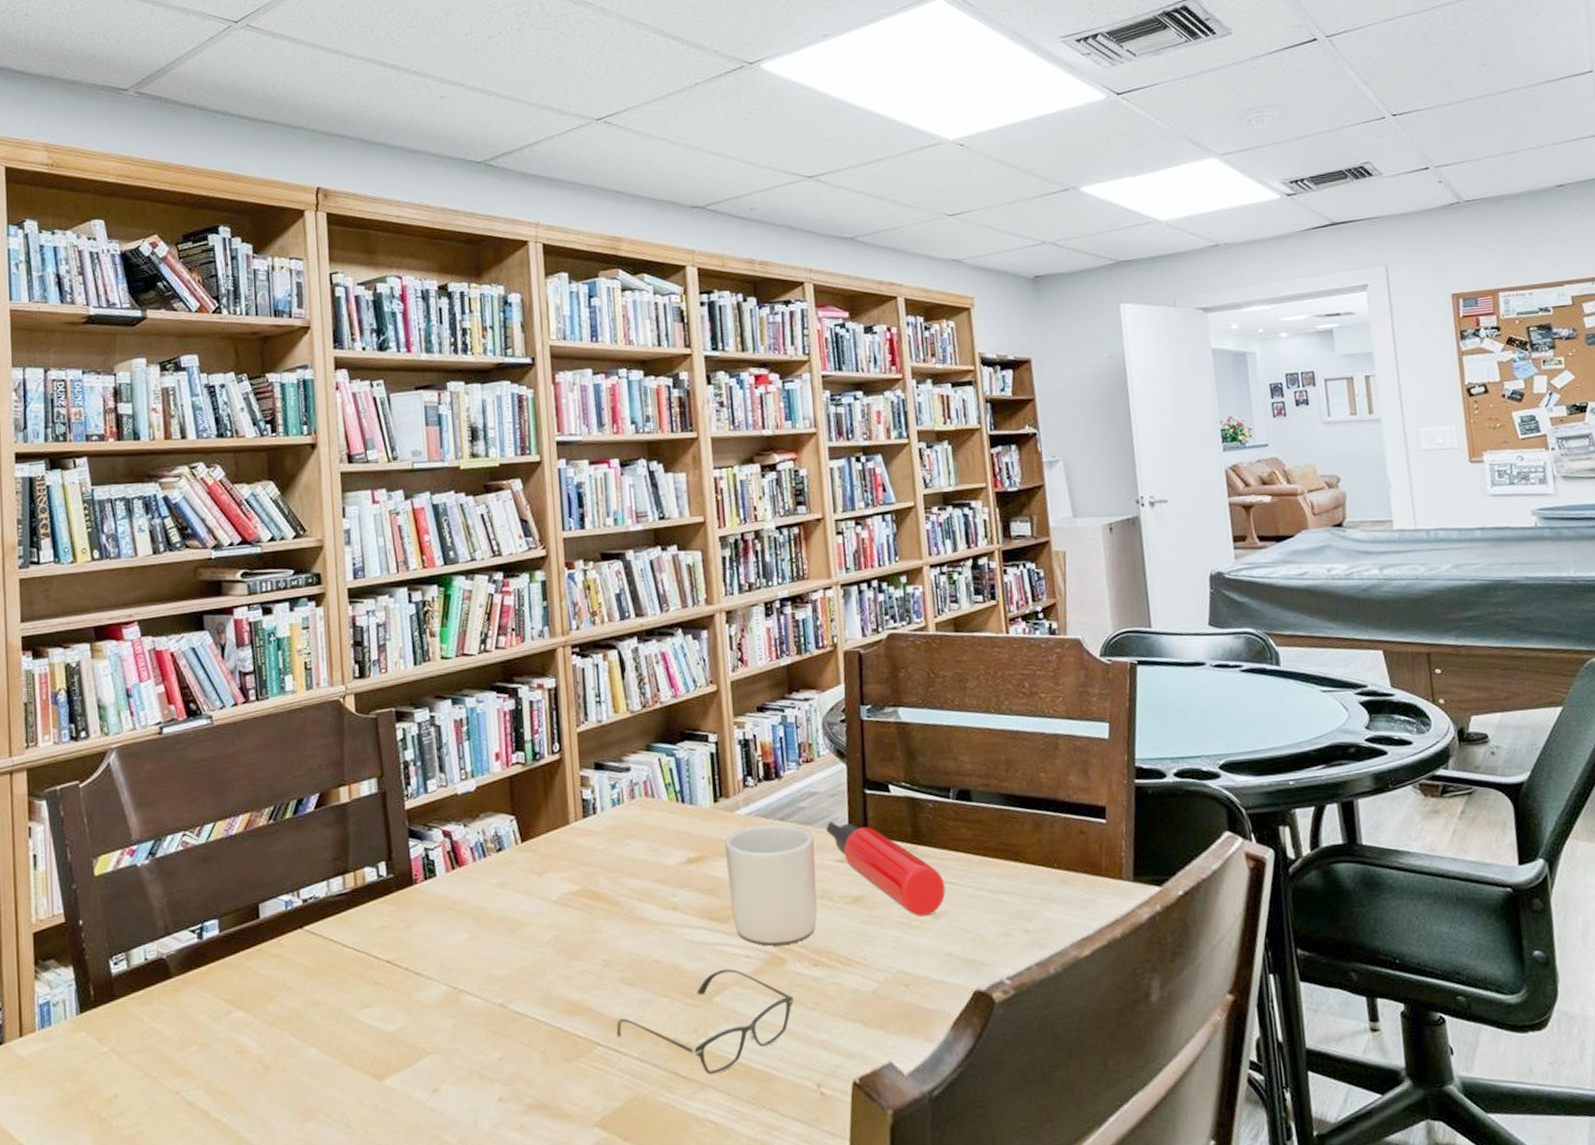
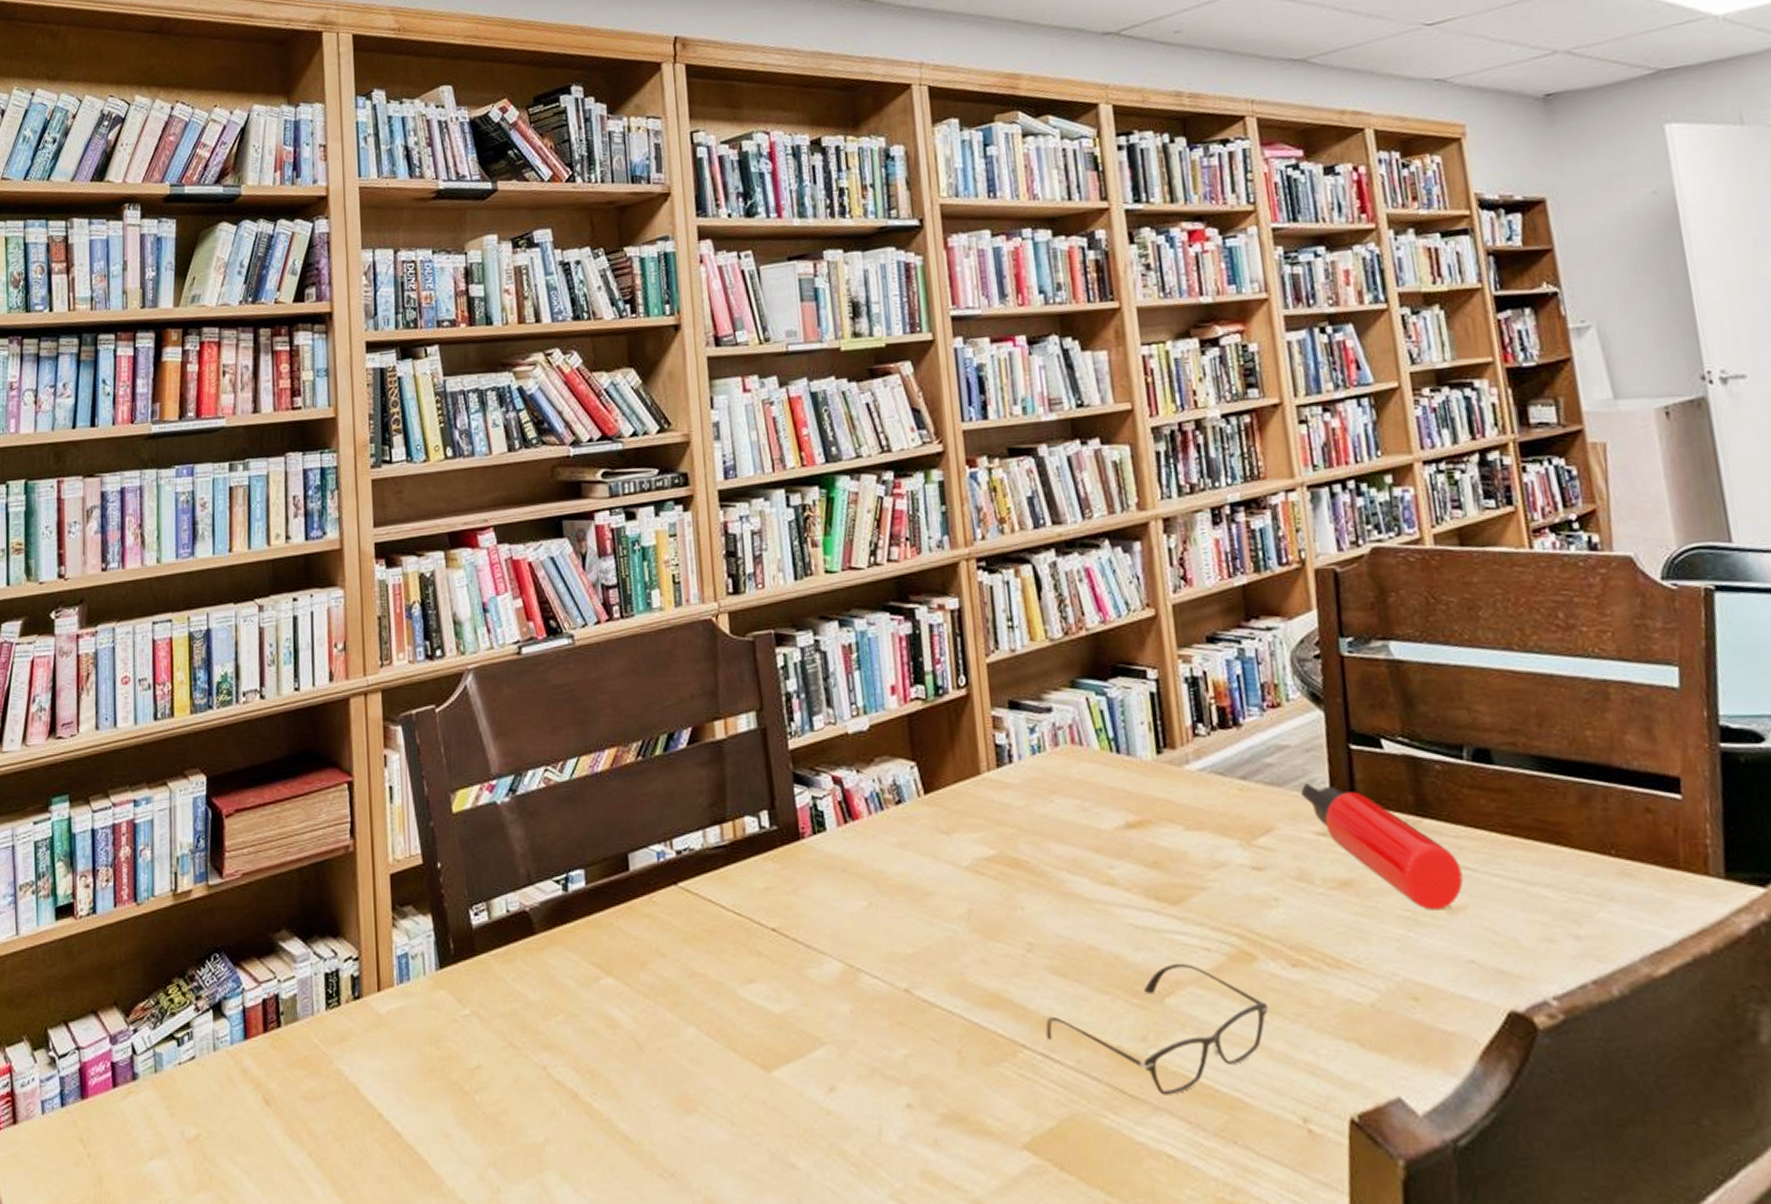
mug: present [725,823,818,946] -> none [1172,783,1295,937]

